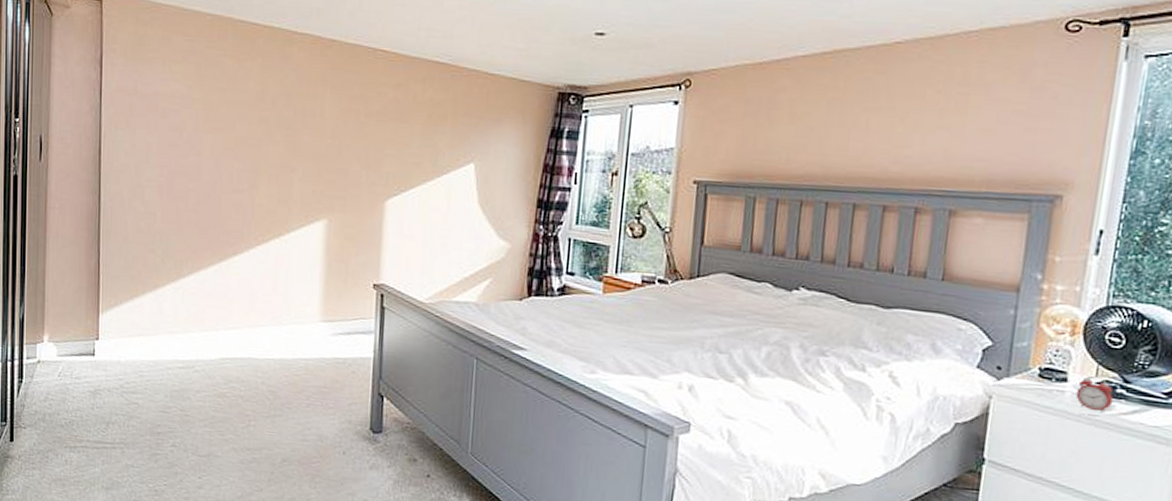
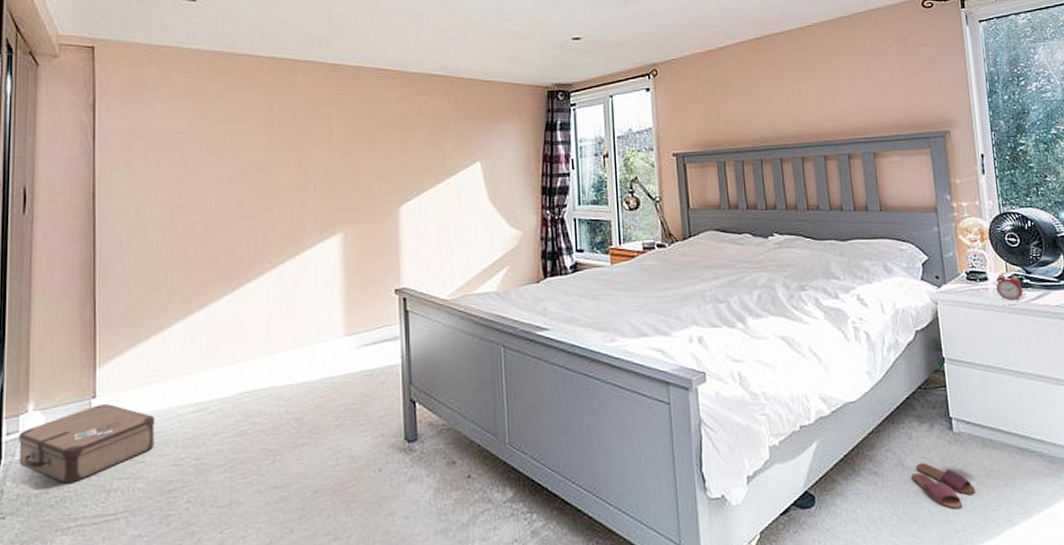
suitcase: none [36,346,148,410] -> present [18,404,156,484]

